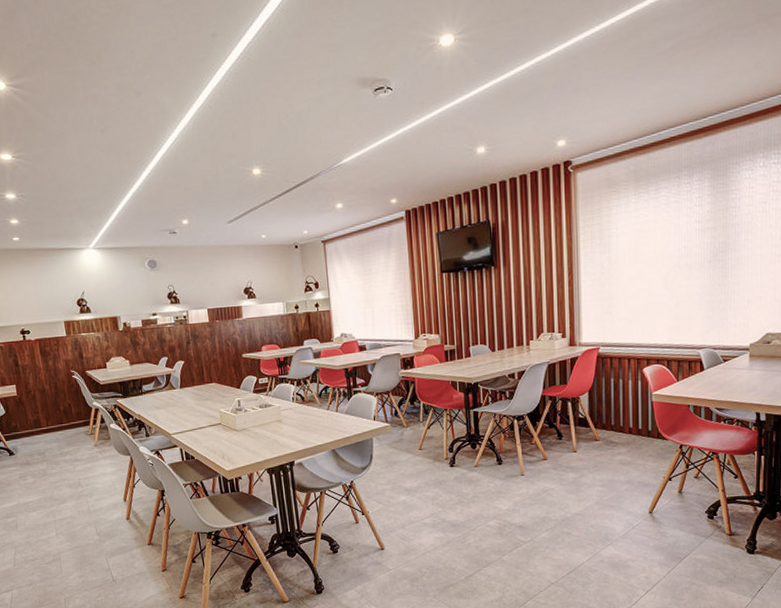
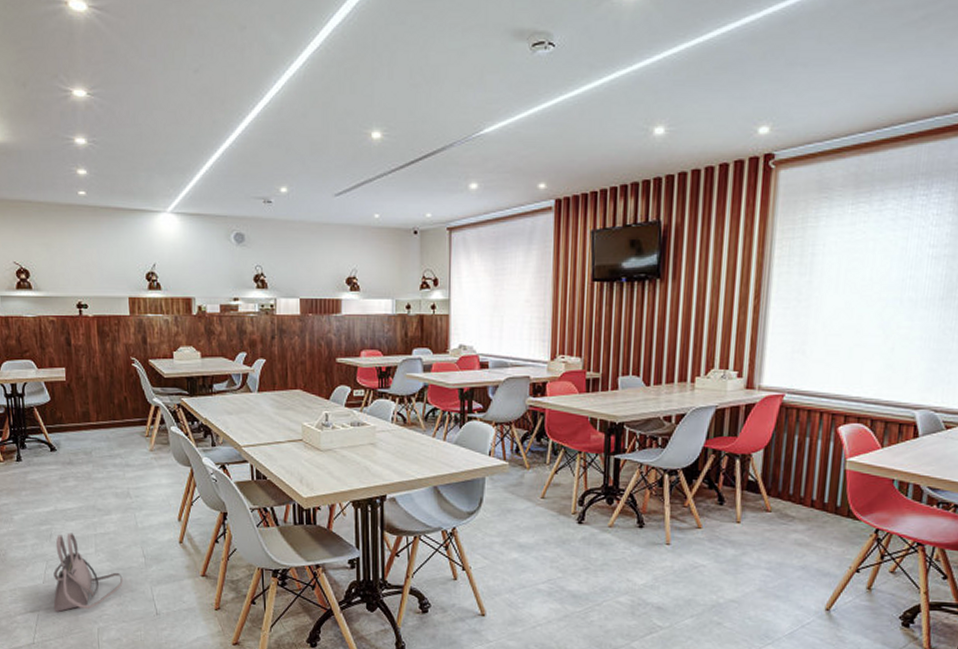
handbag: none [21,521,82,590] -> present [53,533,123,613]

